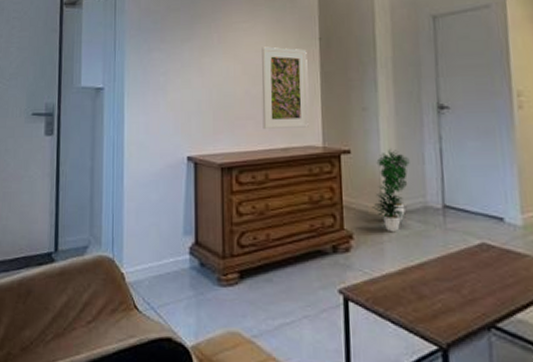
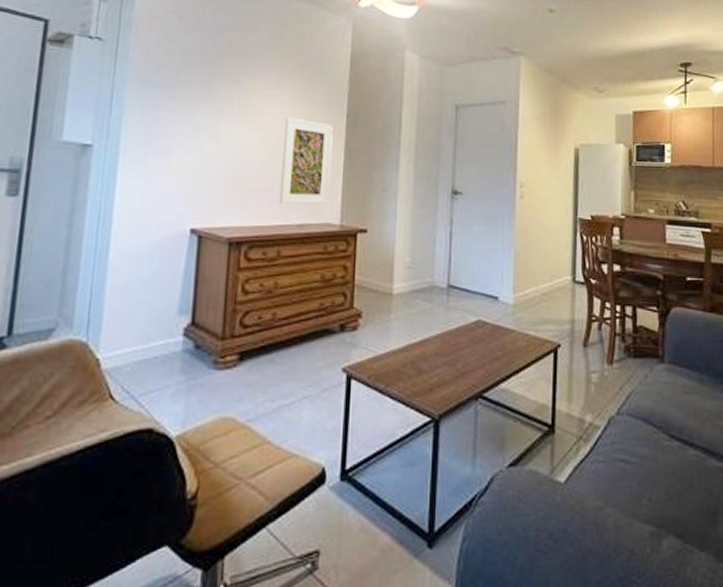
potted plant: present [371,148,410,233] -> none [382,229,422,311]

